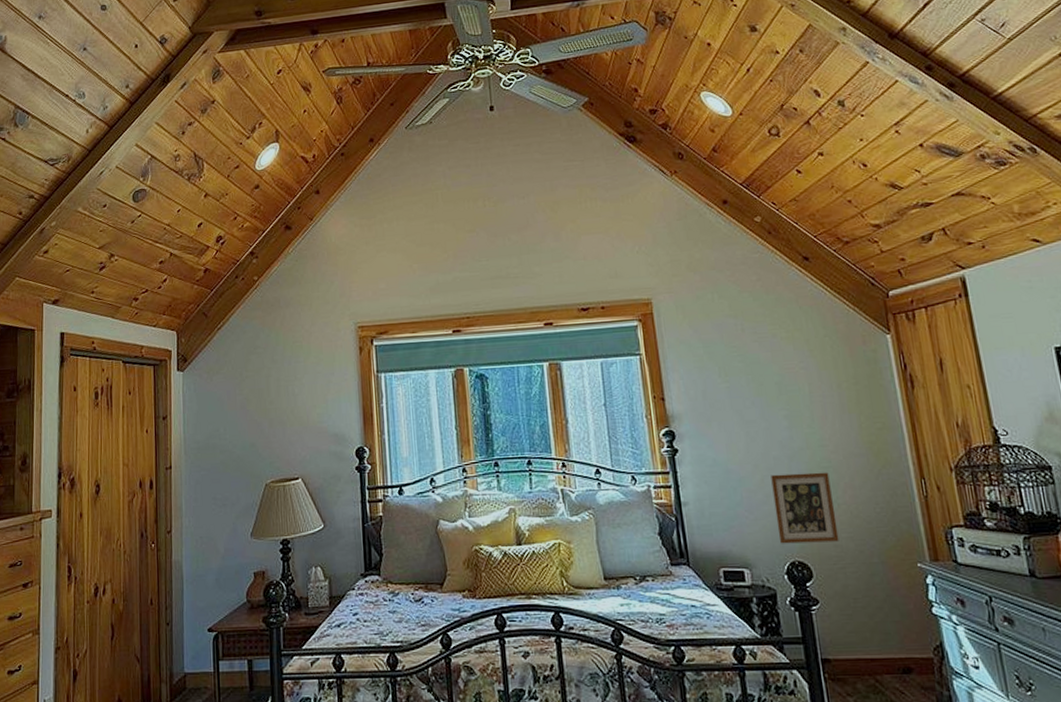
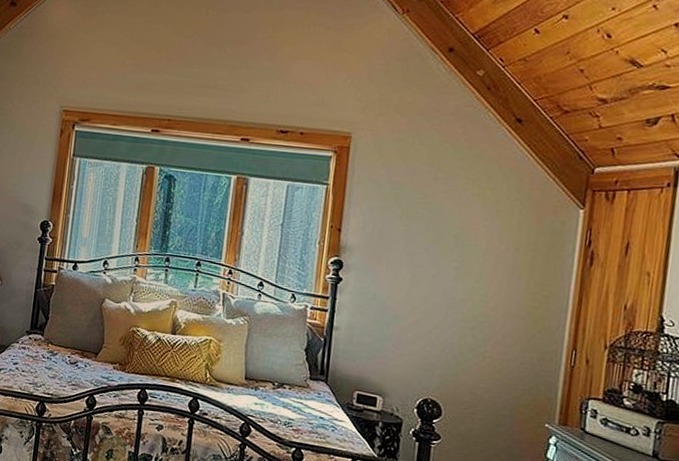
picture frame: present [771,472,839,544] -> none [418,318,483,390]

